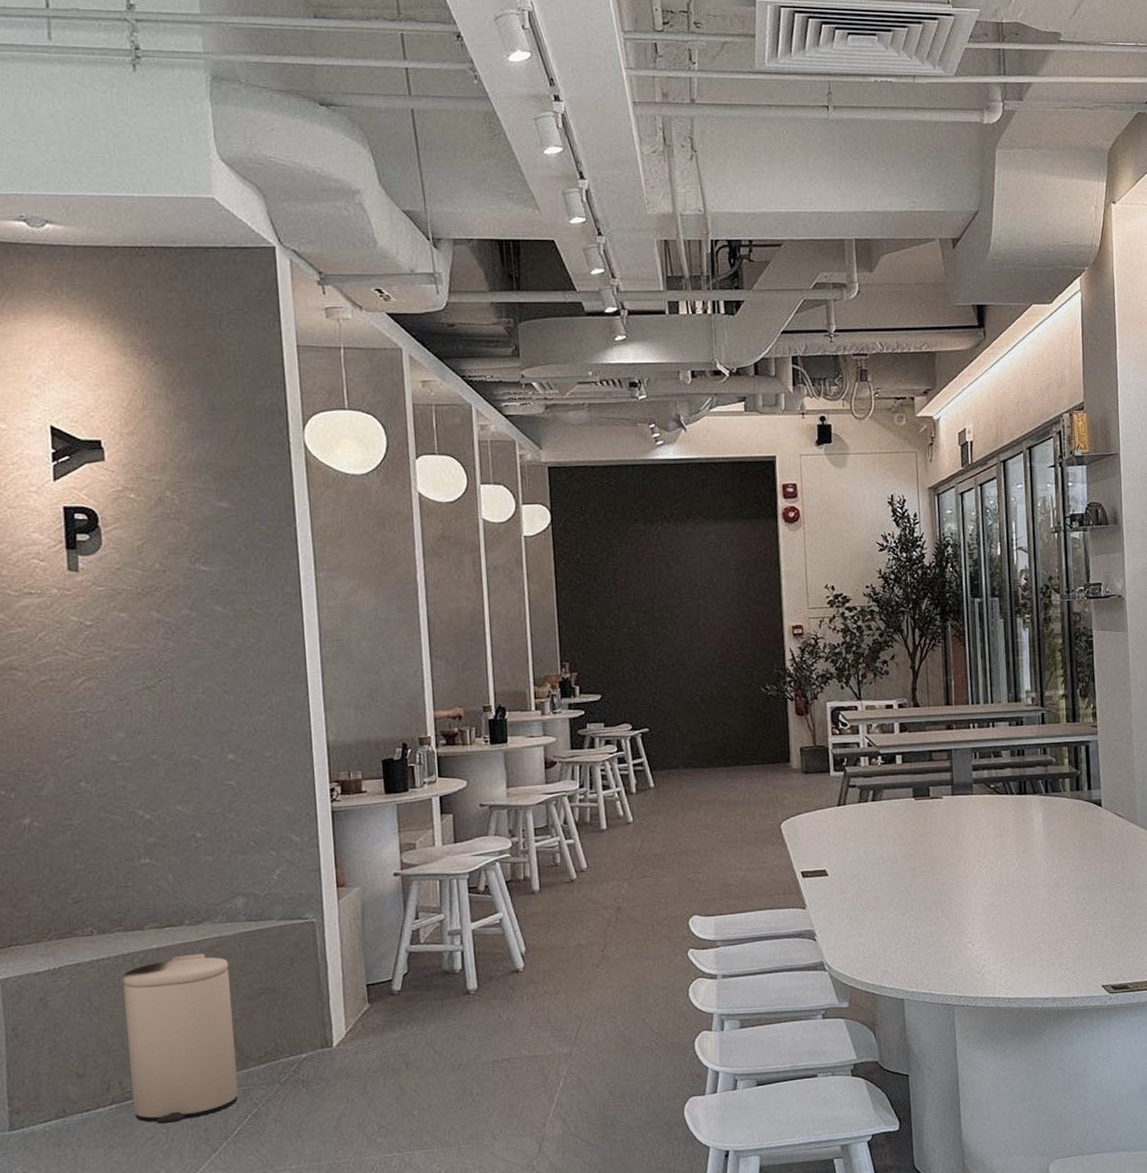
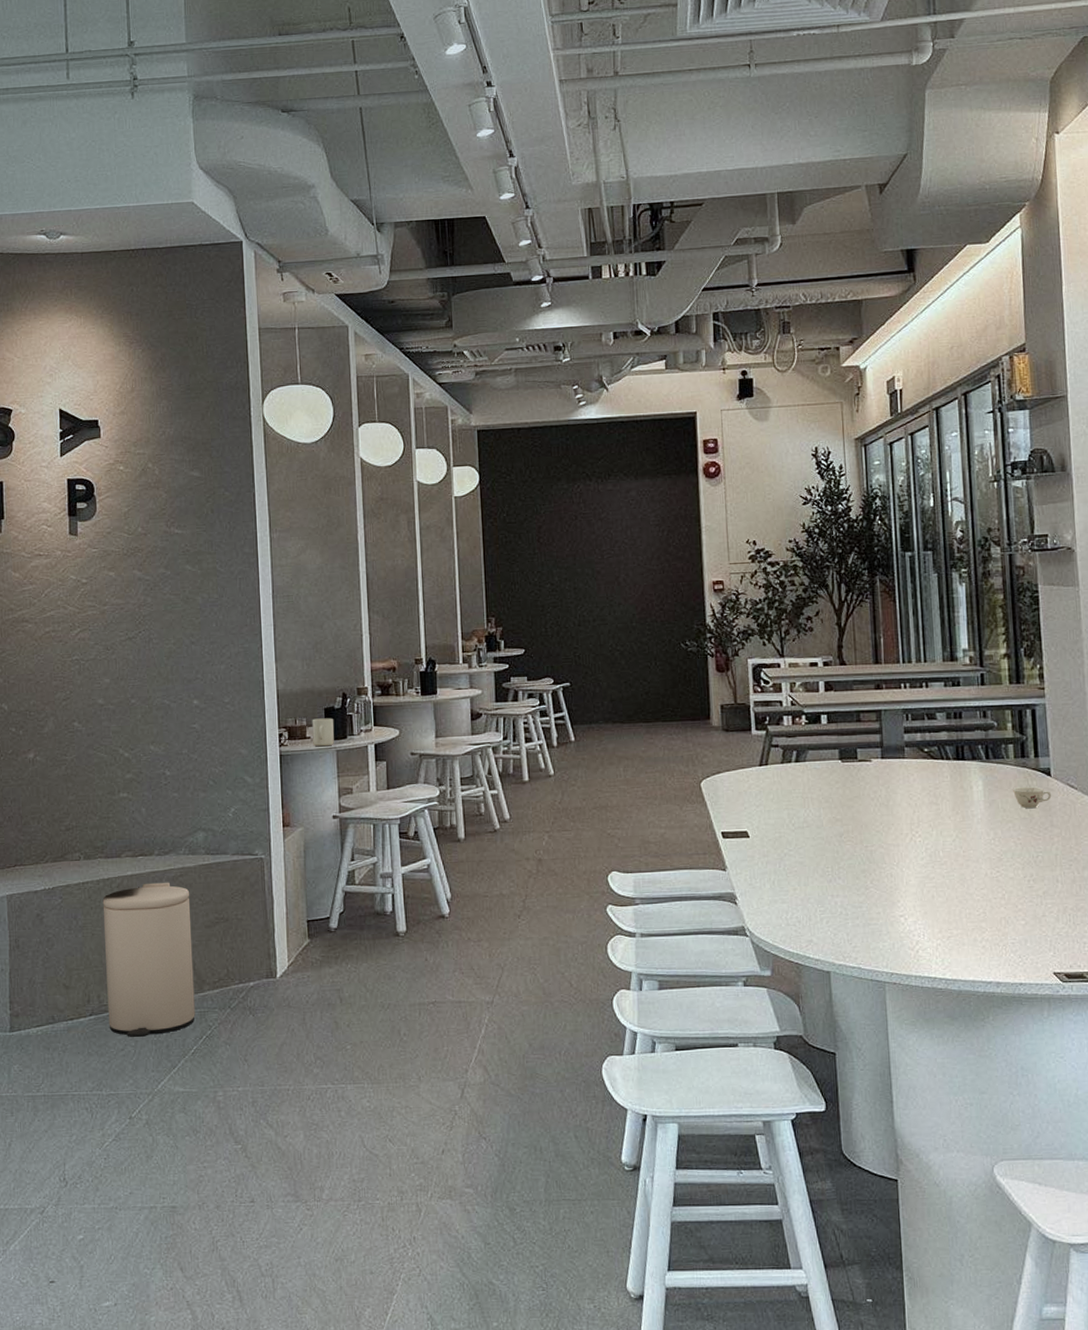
cup: none [368,770,394,801] -> present [312,718,335,747]
teacup: none [1068,817,1102,838] -> present [1012,786,1052,809]

